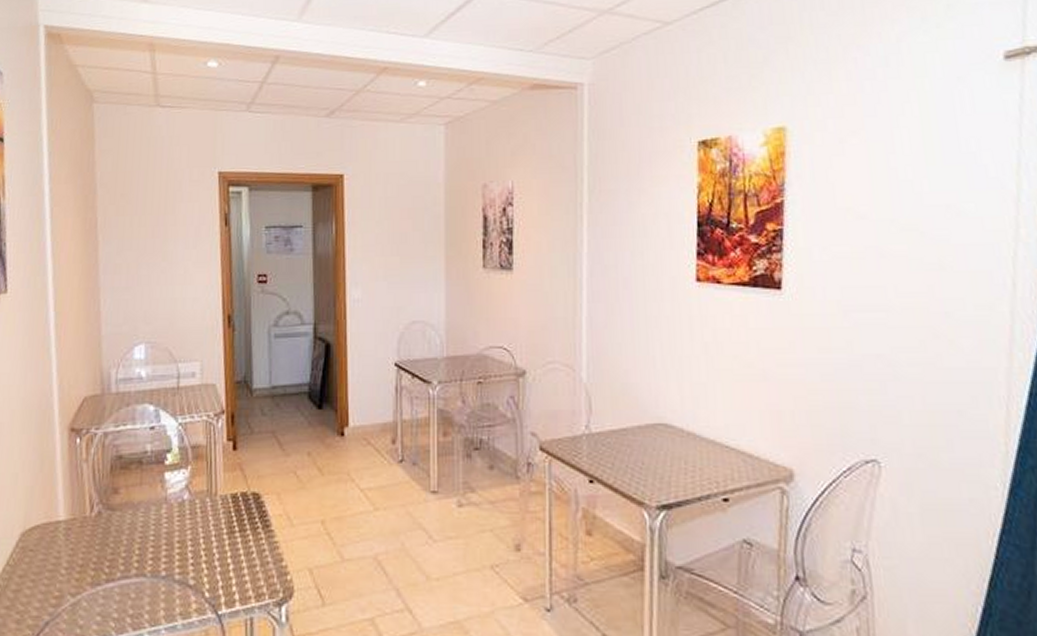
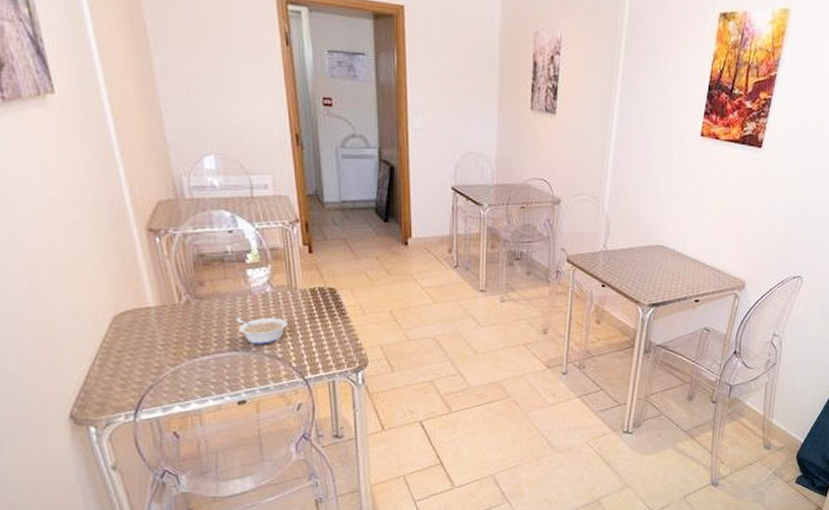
legume: none [148,531,203,567] -> present [236,317,287,344]

